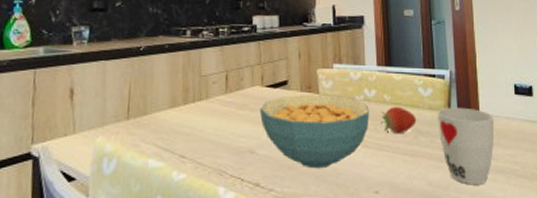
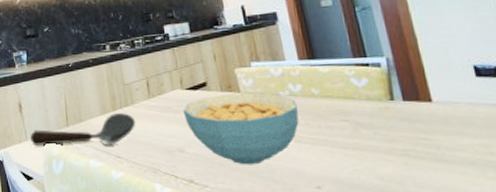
spoon: none [79,108,208,144] -> present [30,113,136,146]
fruit: present [381,106,417,135] -> none [310,99,354,128]
cup: present [437,107,495,185] -> none [377,95,458,179]

